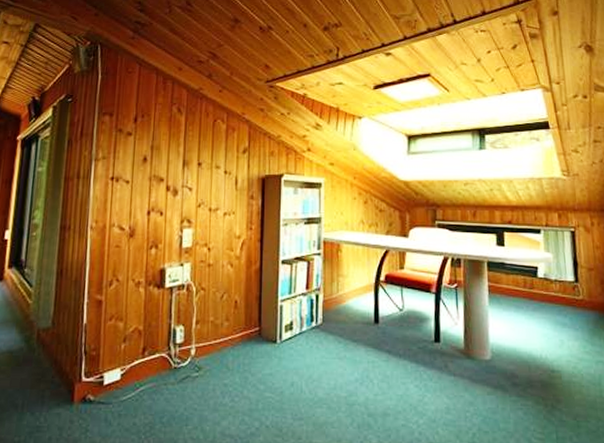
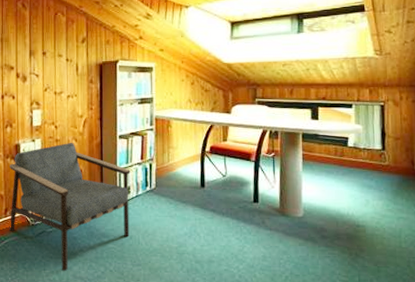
armchair: none [146,267,294,427] -> present [9,142,131,271]

